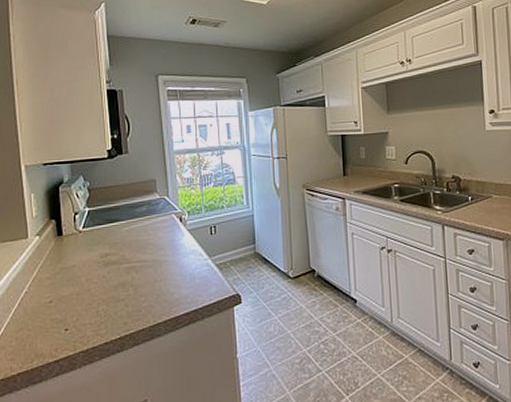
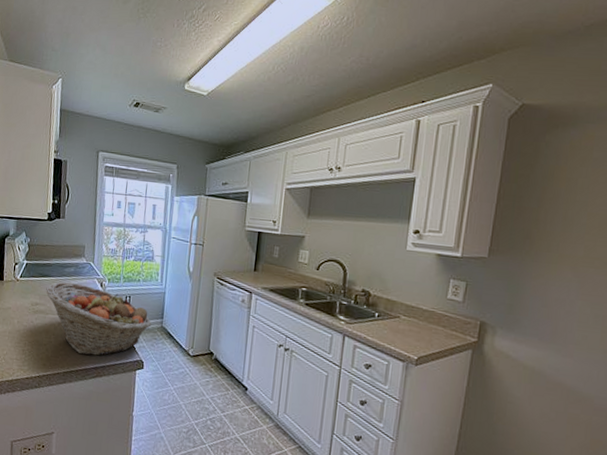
fruit basket: none [116,222,244,302] -> present [46,282,152,356]

